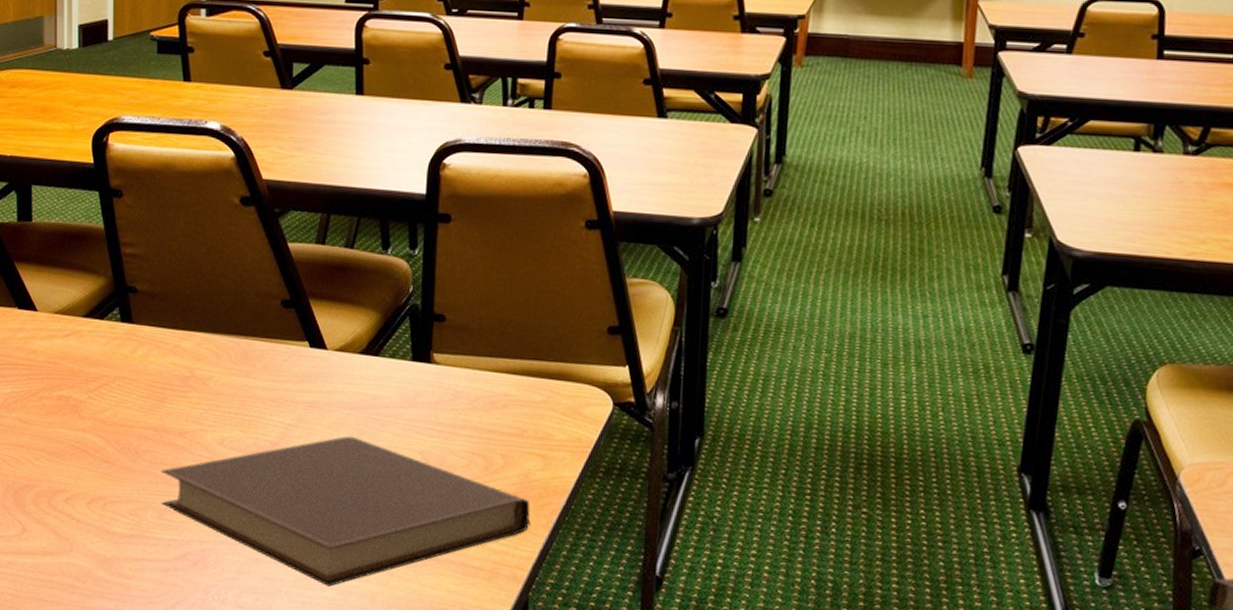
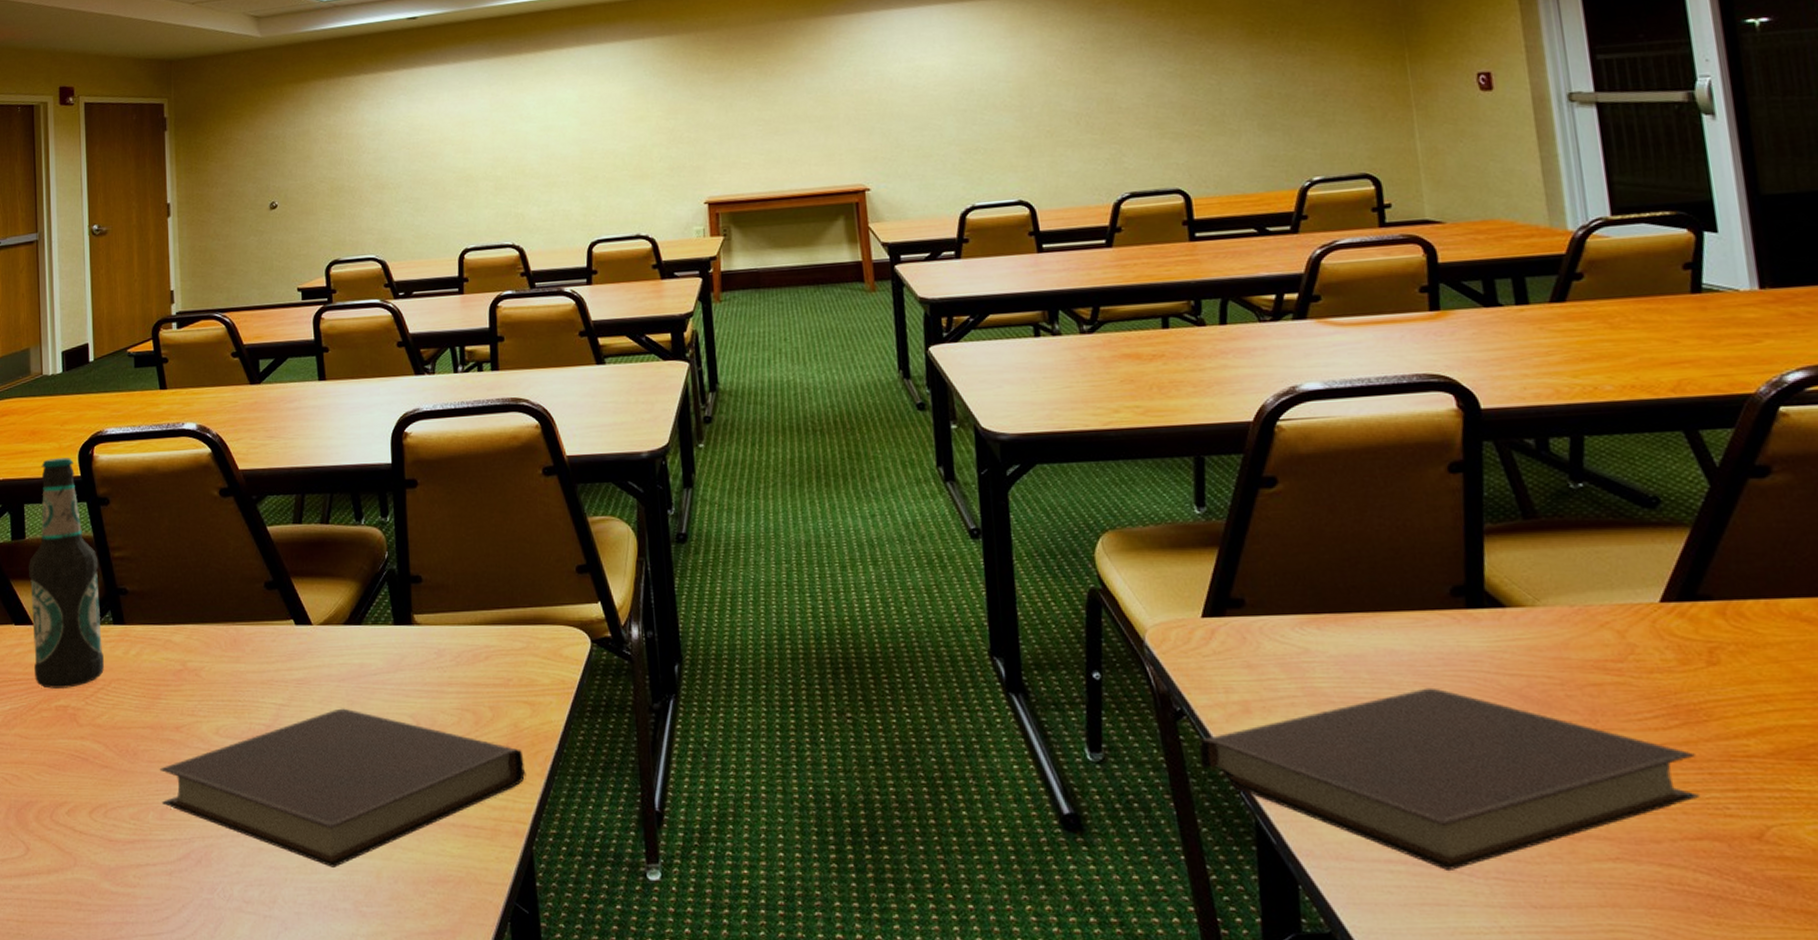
bottle: none [35,140,109,380] -> present [29,457,104,689]

